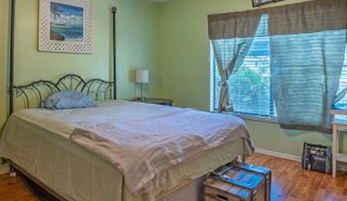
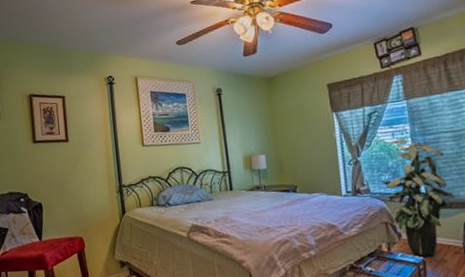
indoor plant: none [243,68,299,169] -> present [381,139,455,257]

